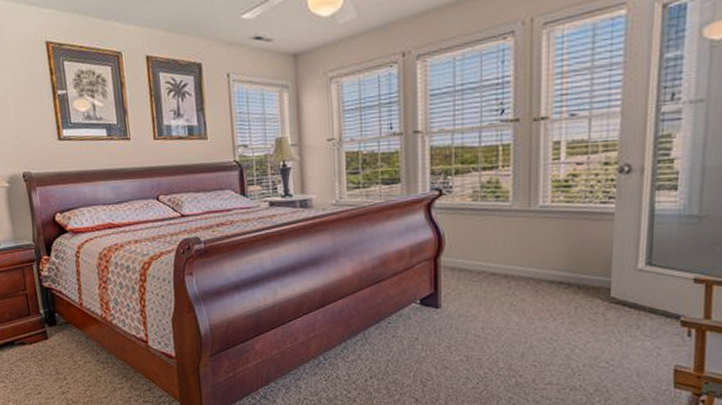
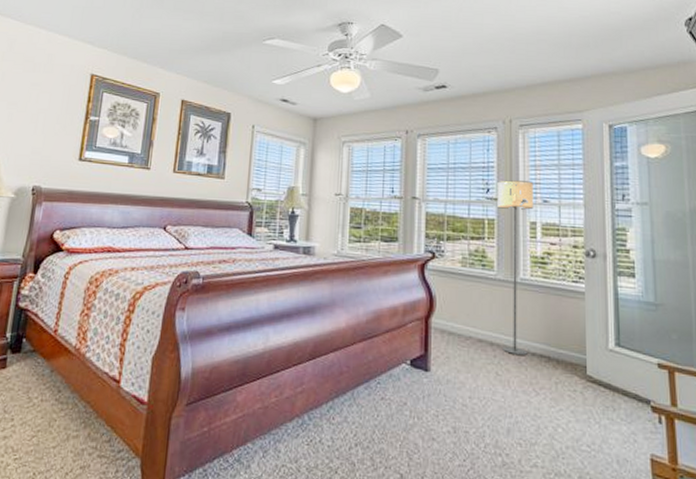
floor lamp: none [514,93,559,284] -> present [497,180,534,355]

